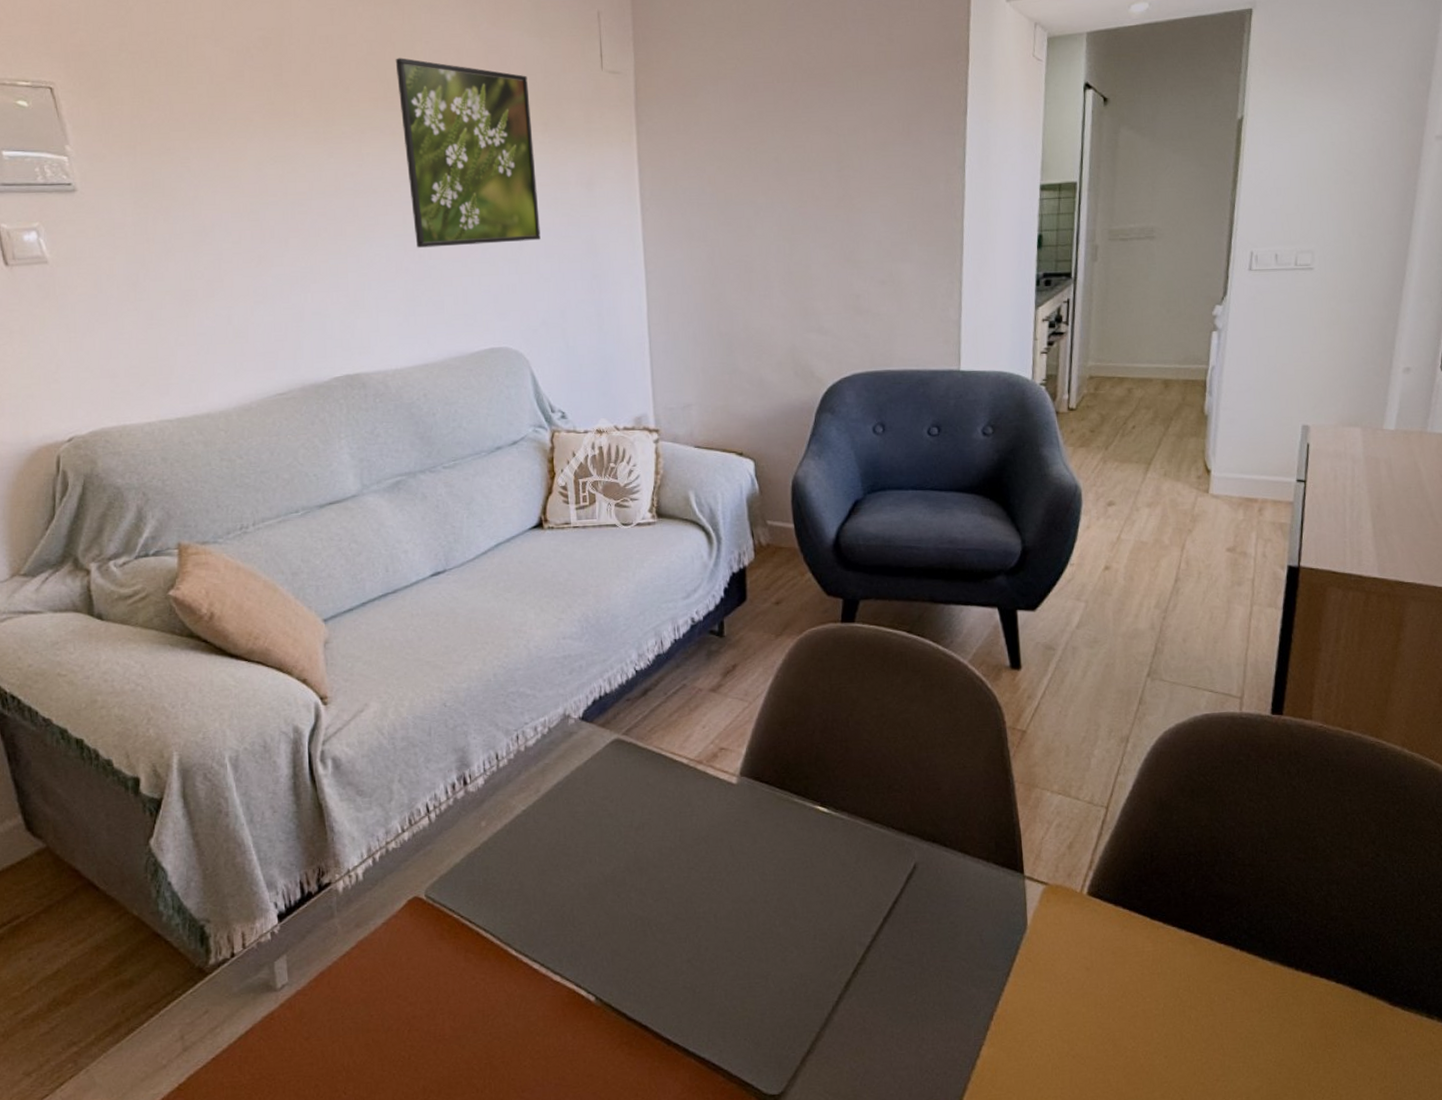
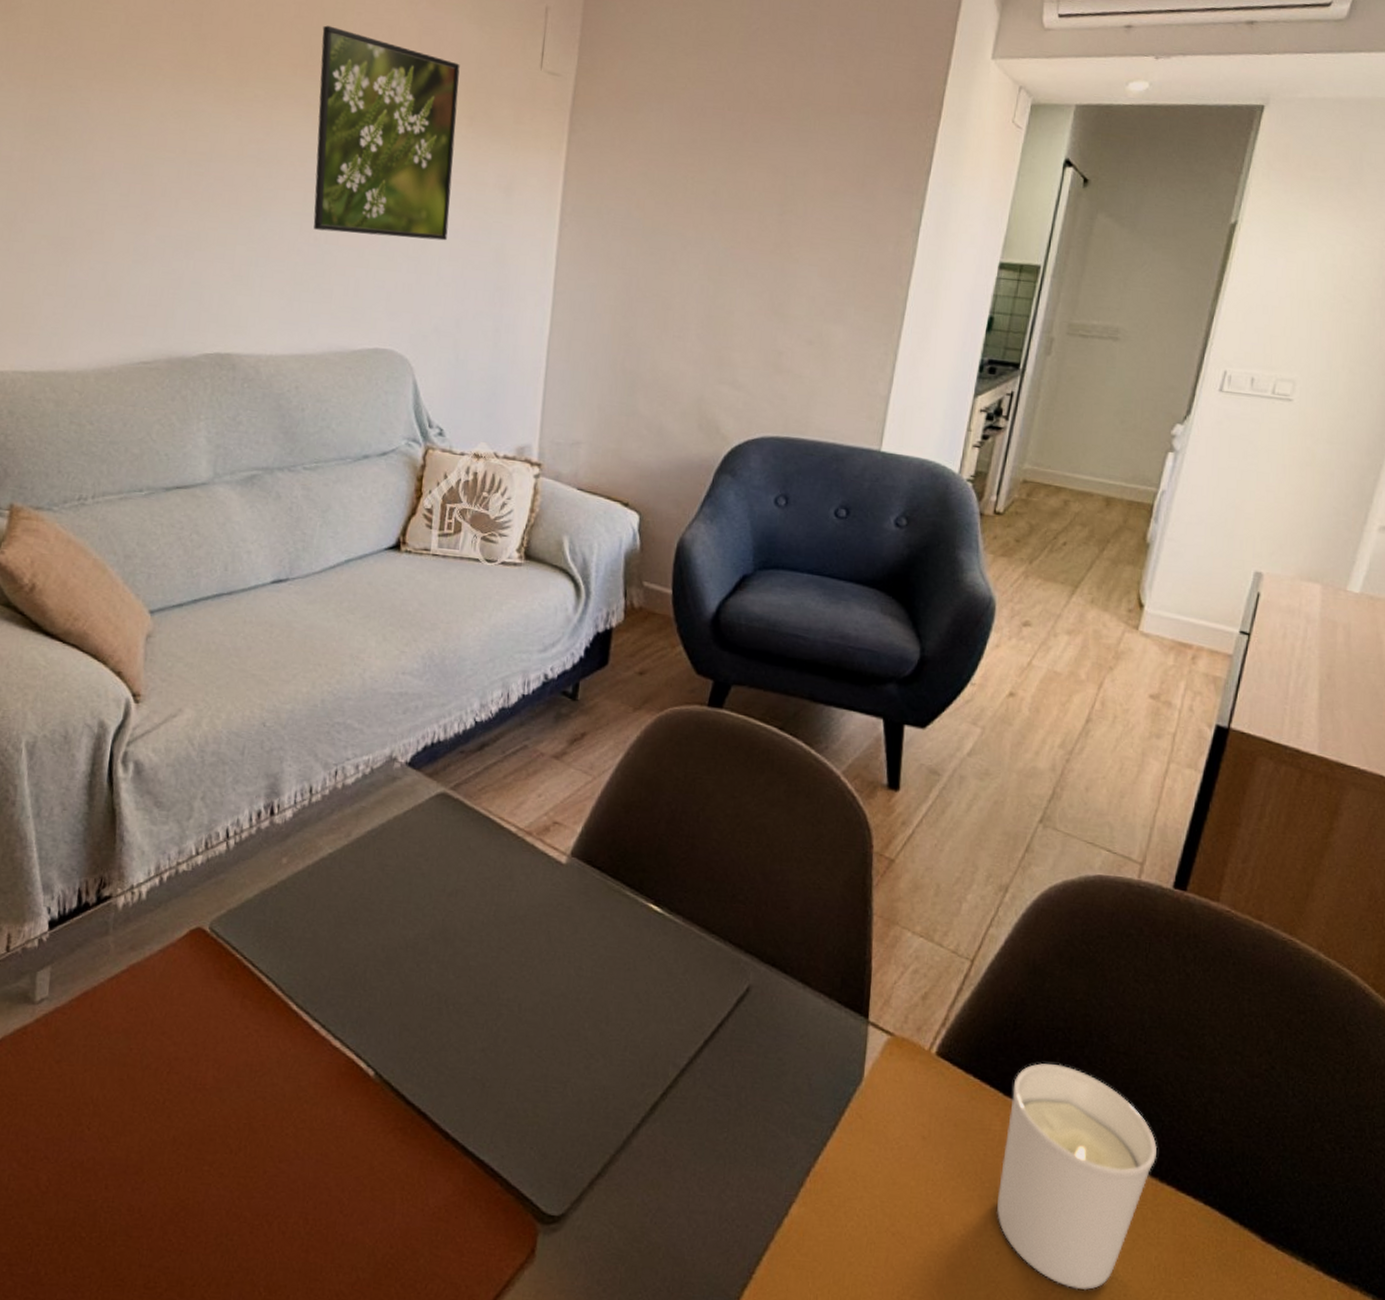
candle holder: none [1158,884,1290,1076] -> present [997,1063,1157,1291]

